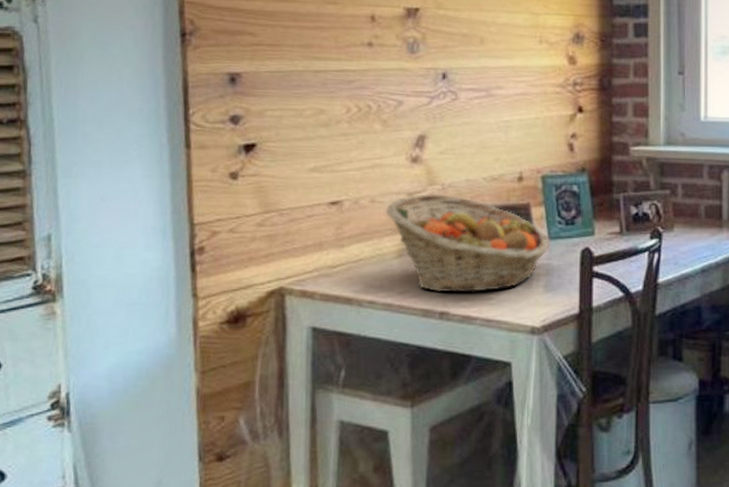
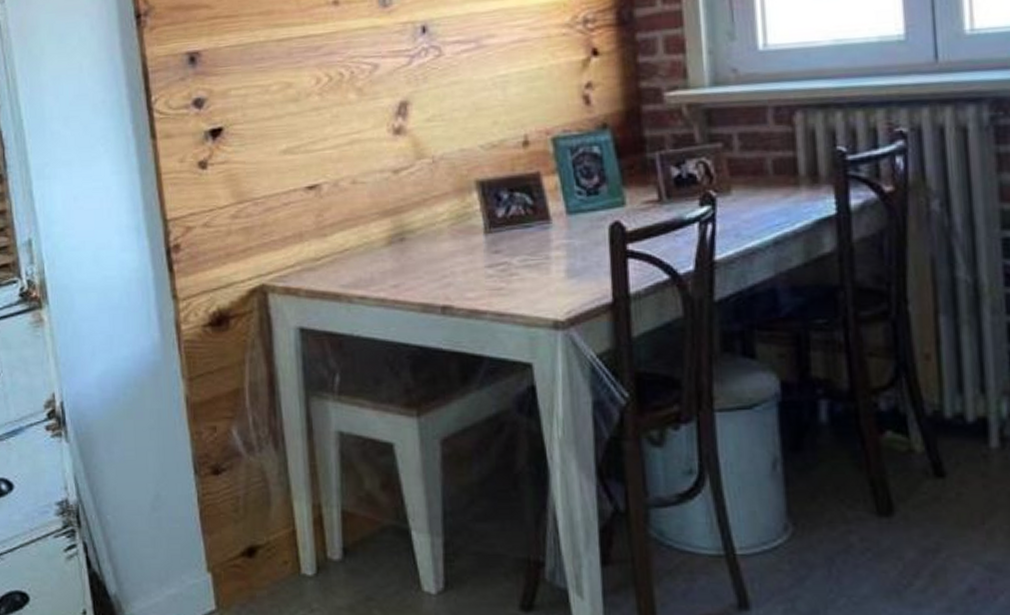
fruit basket: present [387,193,550,293] -> none [370,167,569,283]

